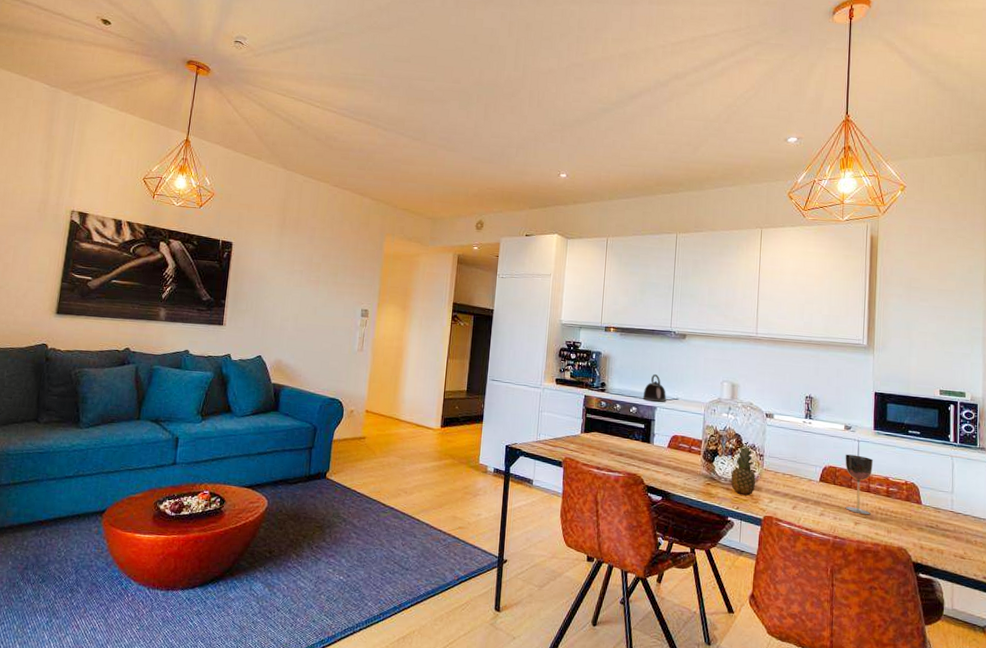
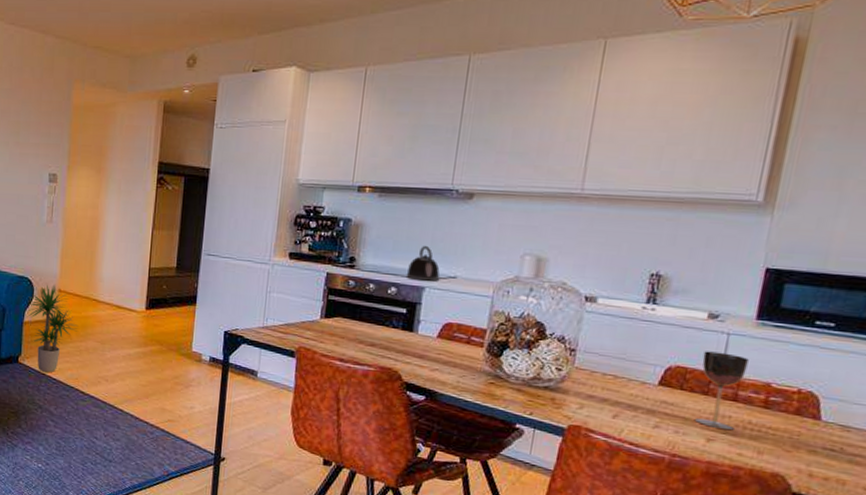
potted plant: none [335,405,382,487] -> present [26,284,79,373]
fruit: present [730,445,756,496] -> none [523,337,563,400]

